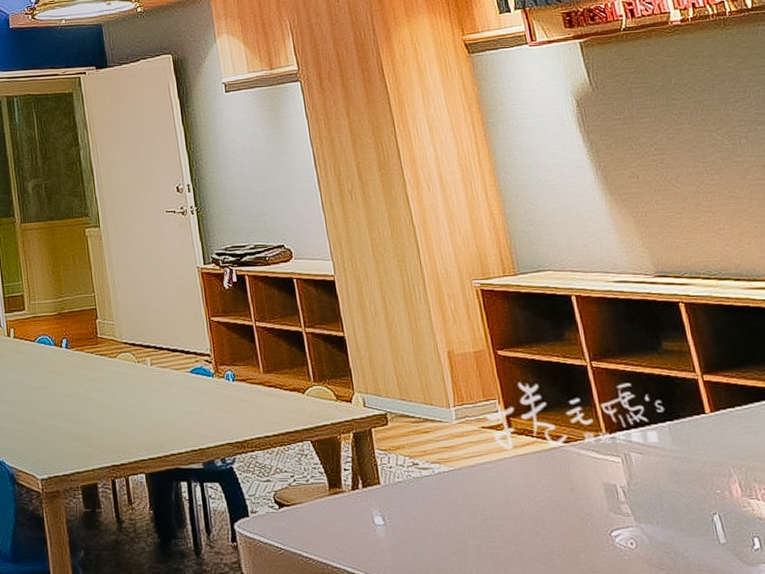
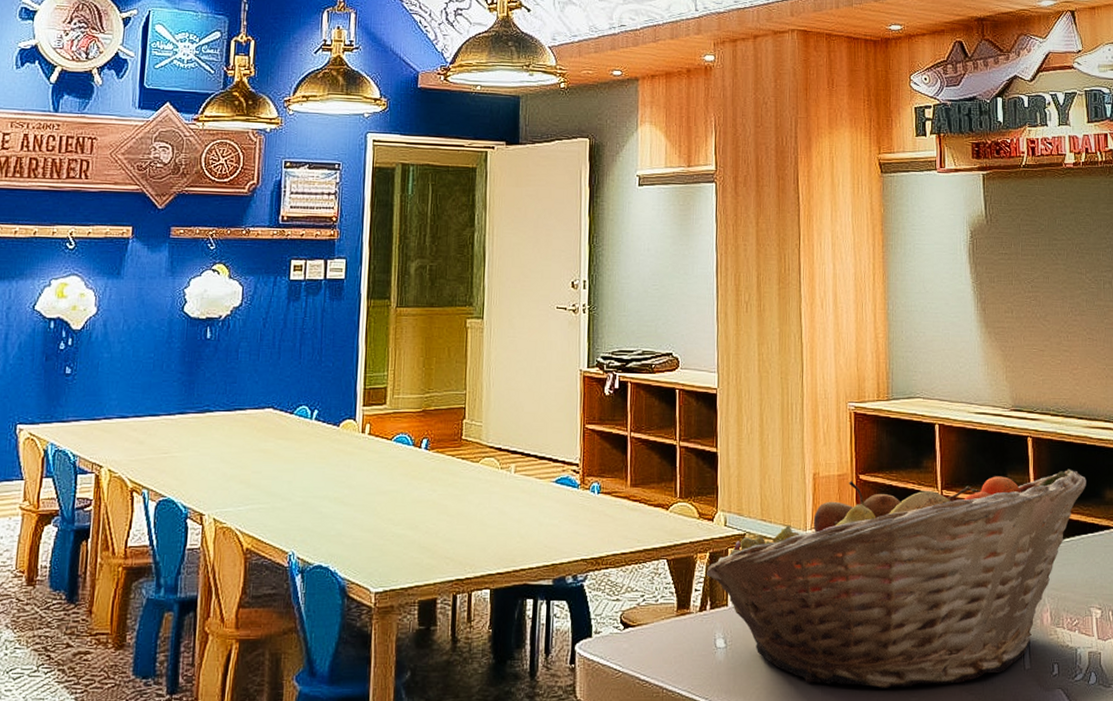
fruit basket: none [352,333,758,564] -> present [705,469,1086,688]

